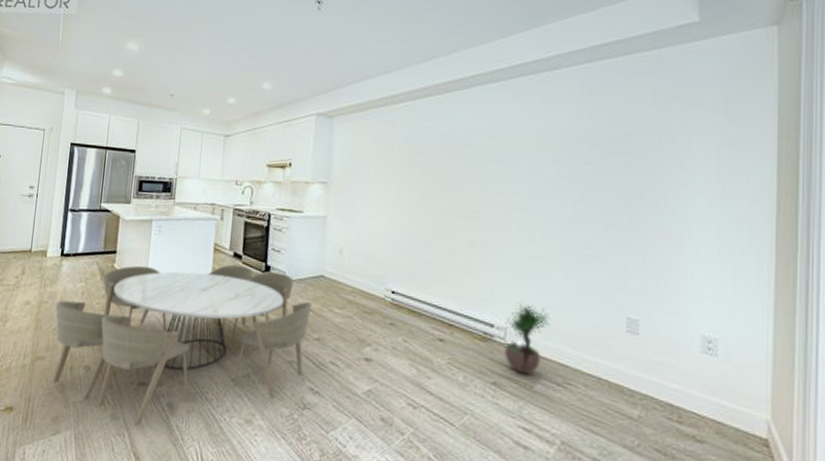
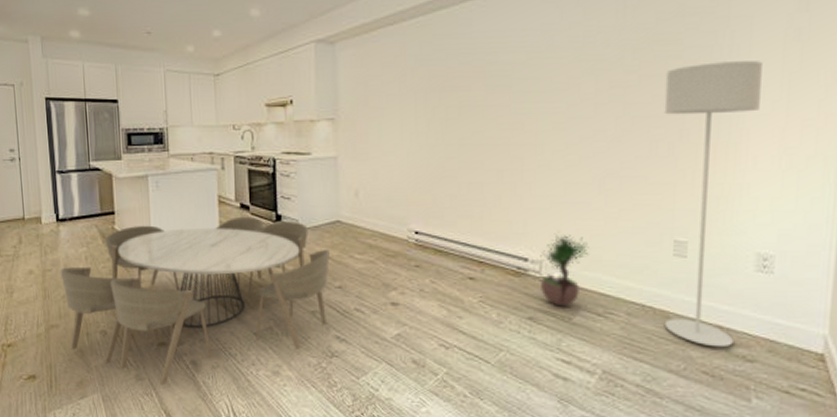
floor lamp: none [616,160,700,426] -> present [664,61,762,348]

